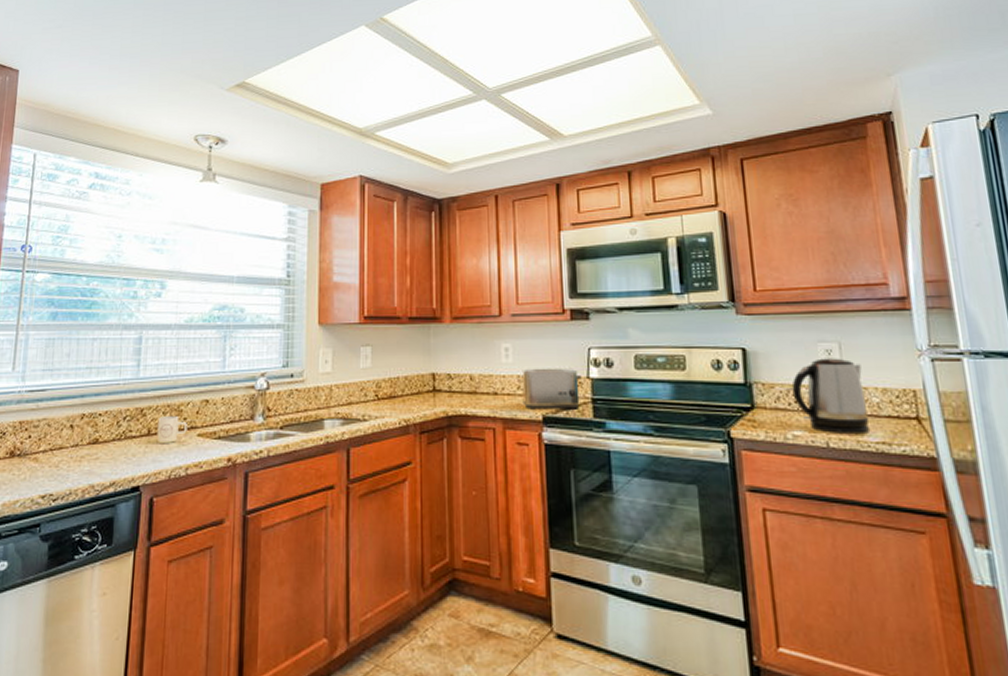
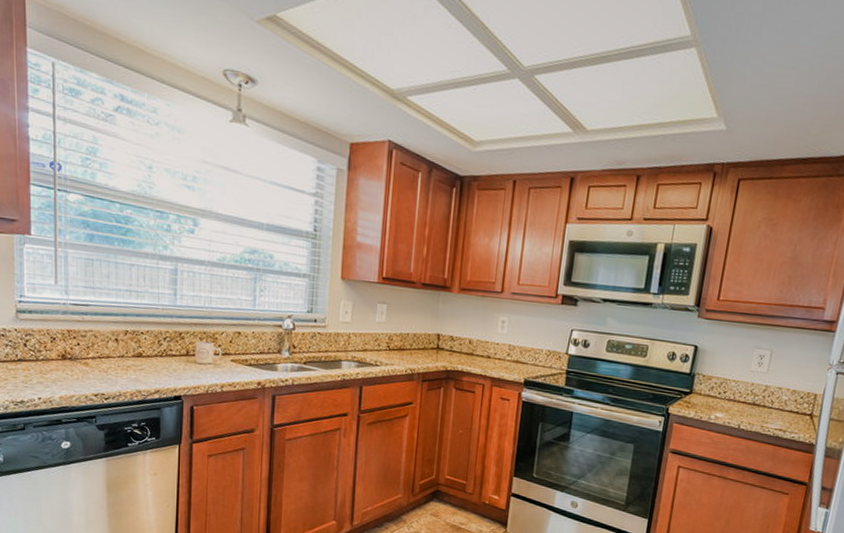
toaster: present [521,368,582,410] -> none [510,339,562,378]
kettle: present [791,358,871,435] -> none [724,361,783,423]

